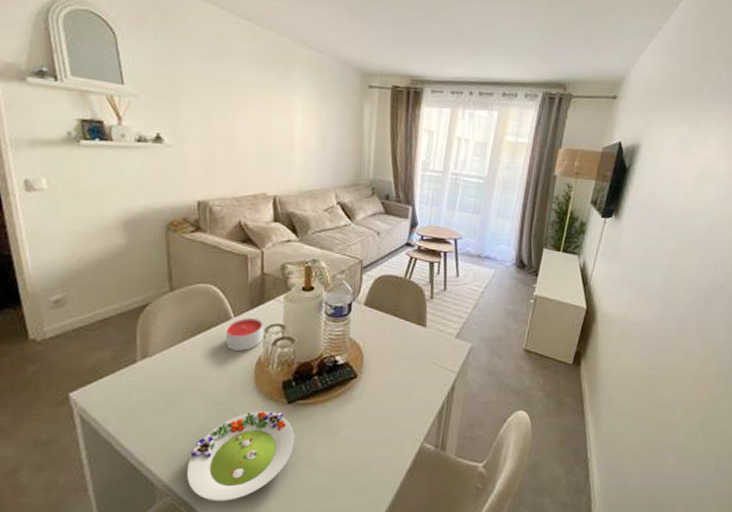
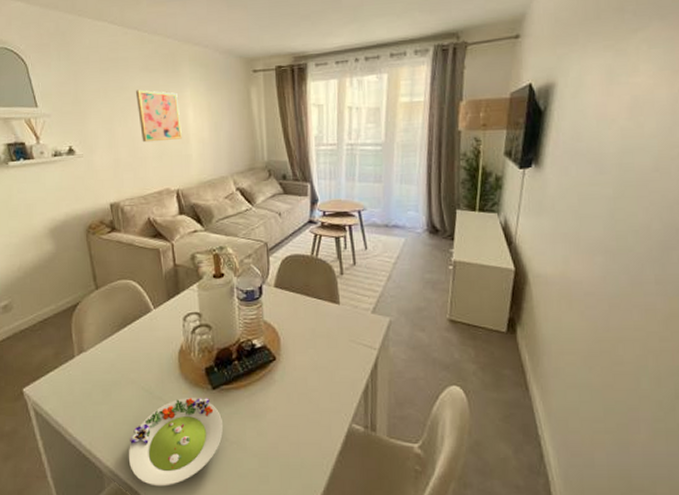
candle: present [225,317,264,351] -> none [148,308,182,341]
wall art: none [240,84,287,144] -> present [136,89,182,143]

